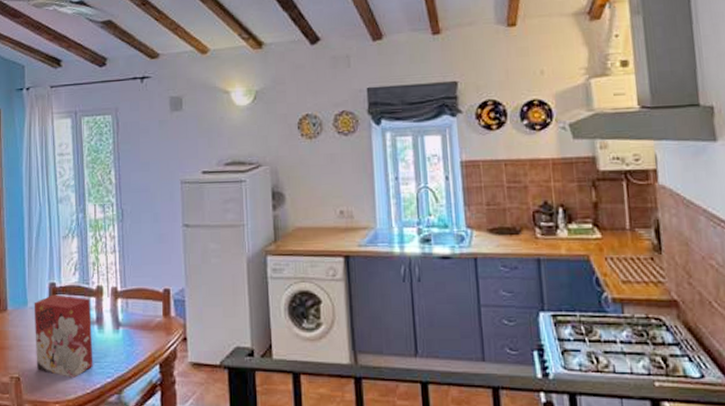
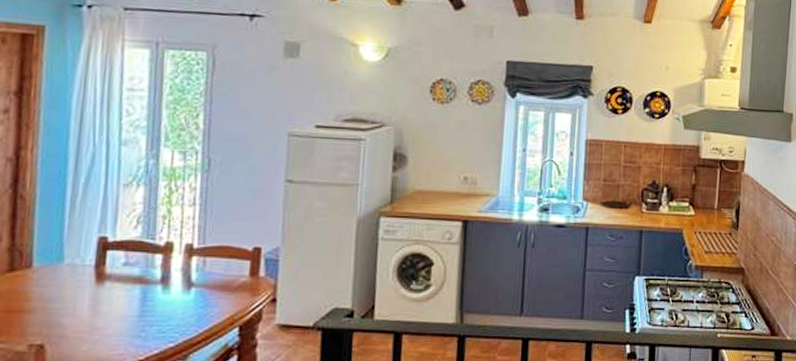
cereal box: present [34,294,93,378] -> none [69,250,155,344]

